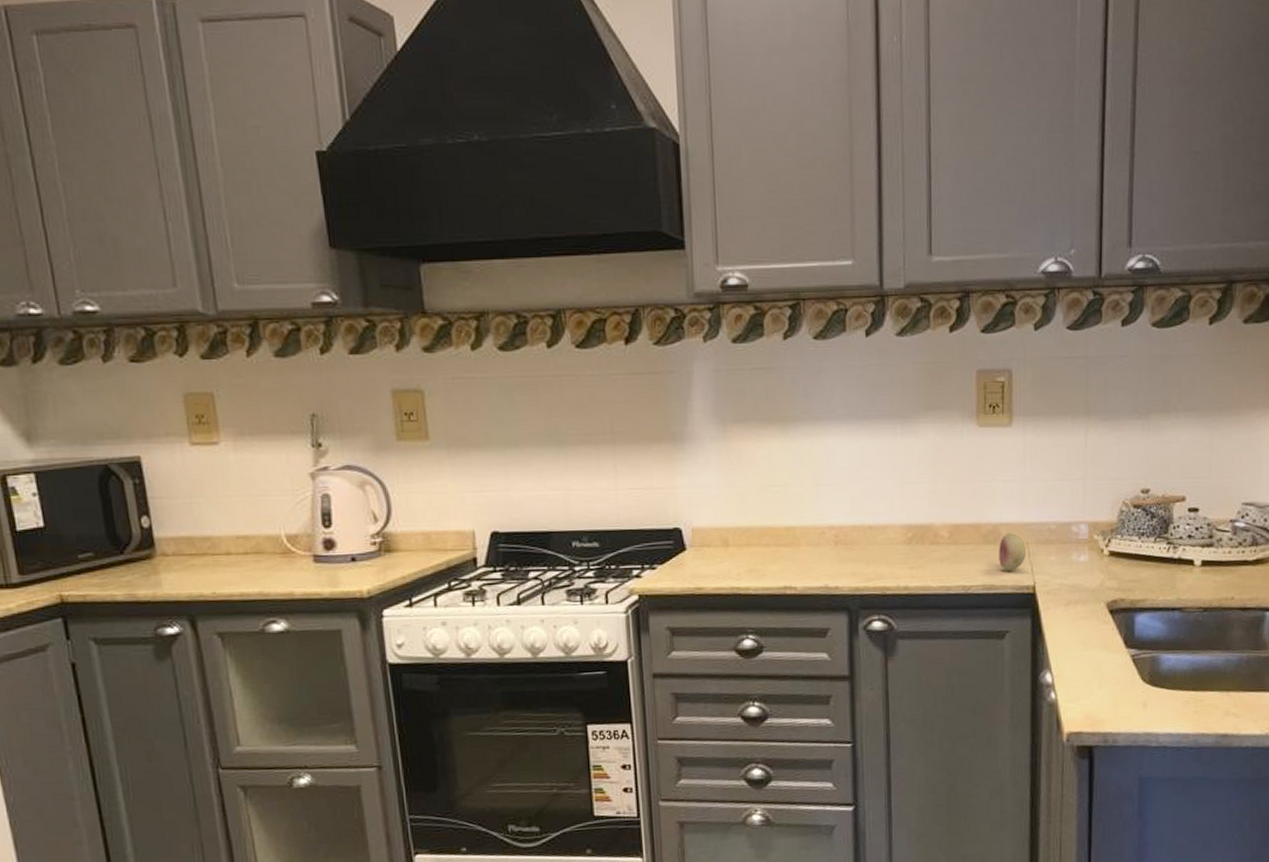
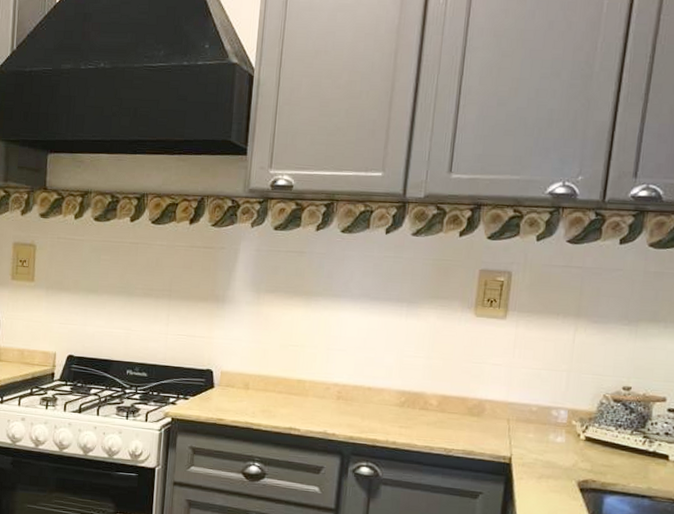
fruit: present [999,533,1027,571] -> none [480,409,507,442]

